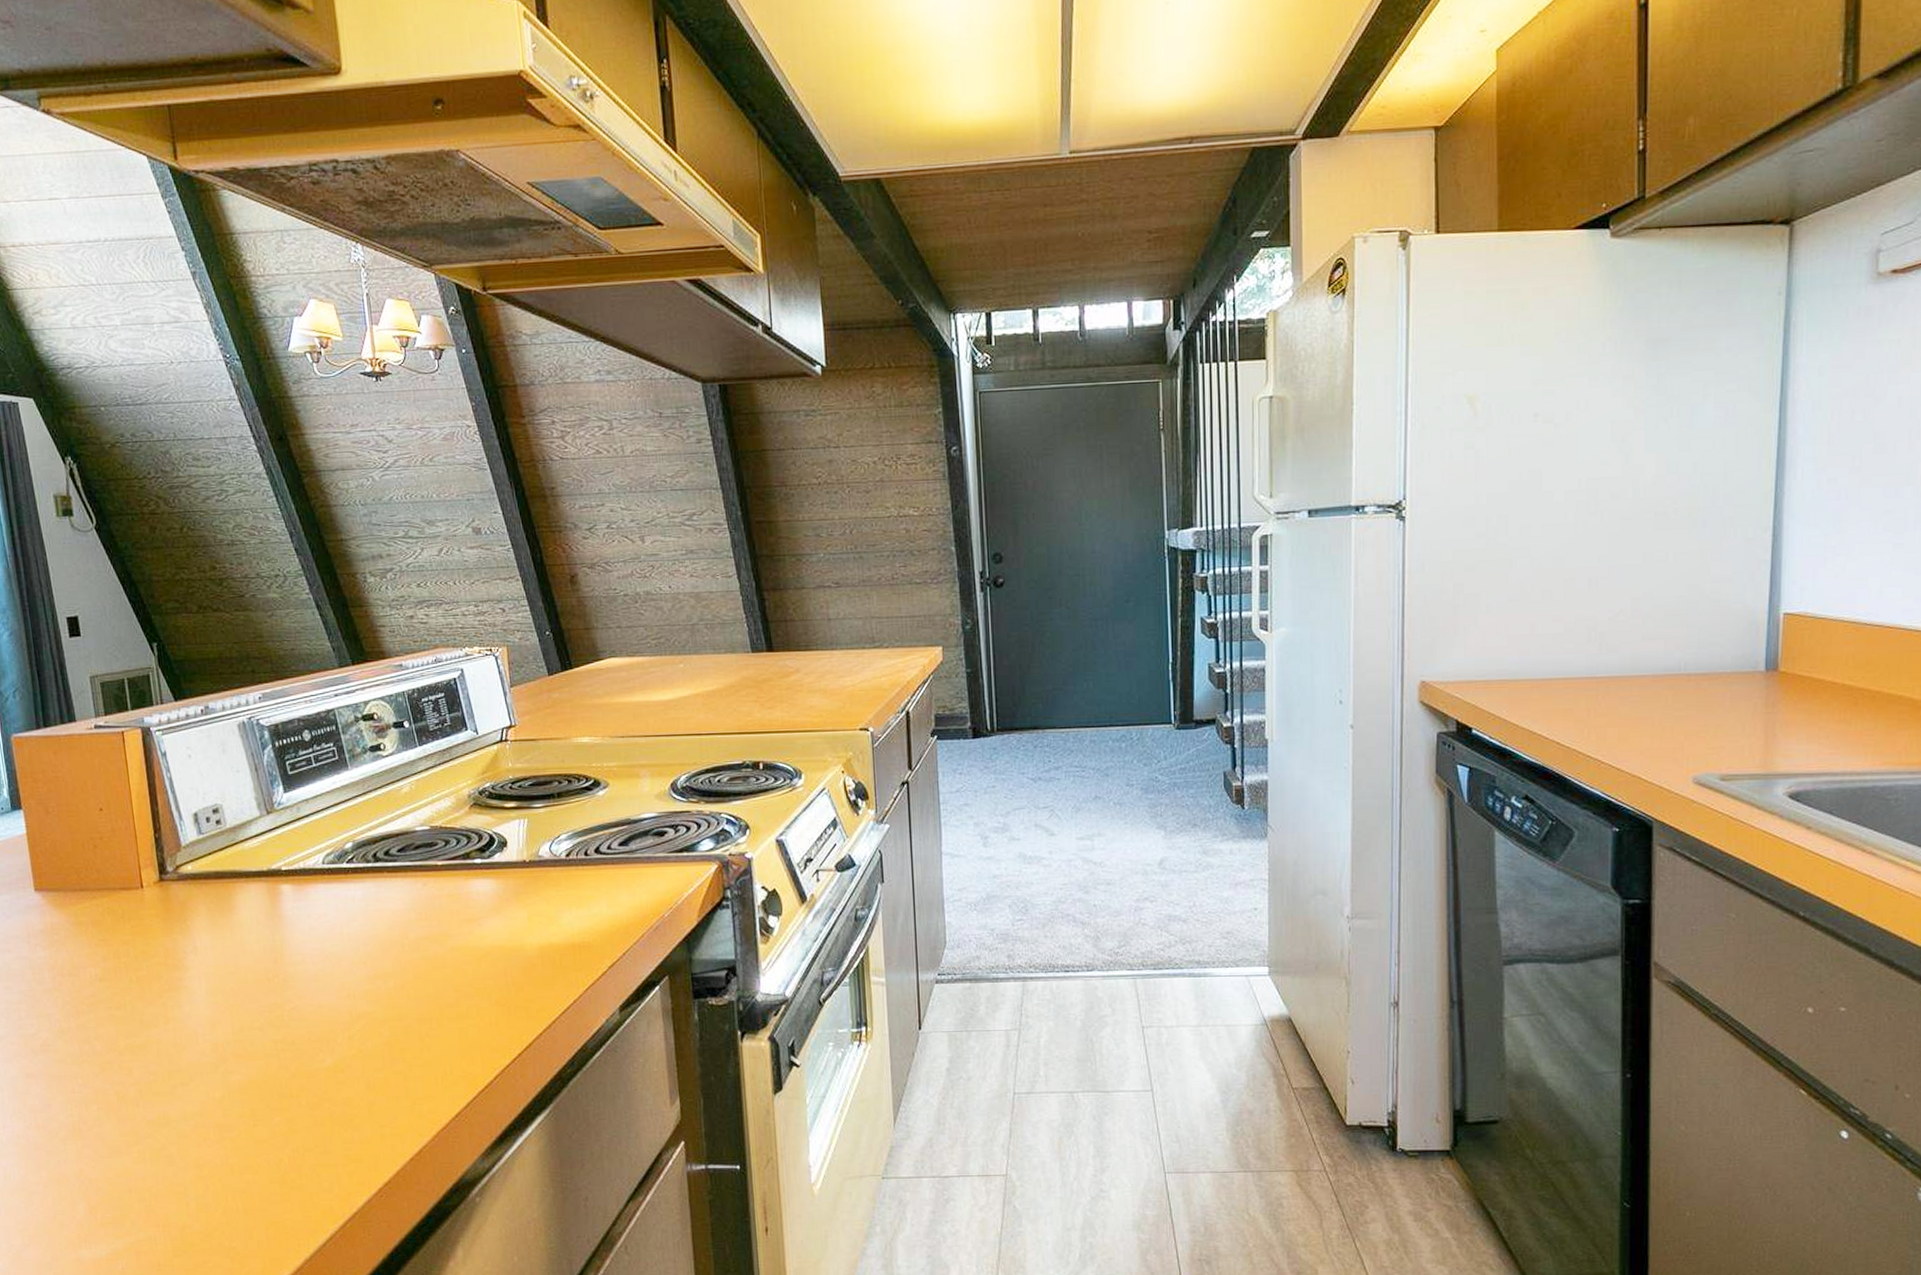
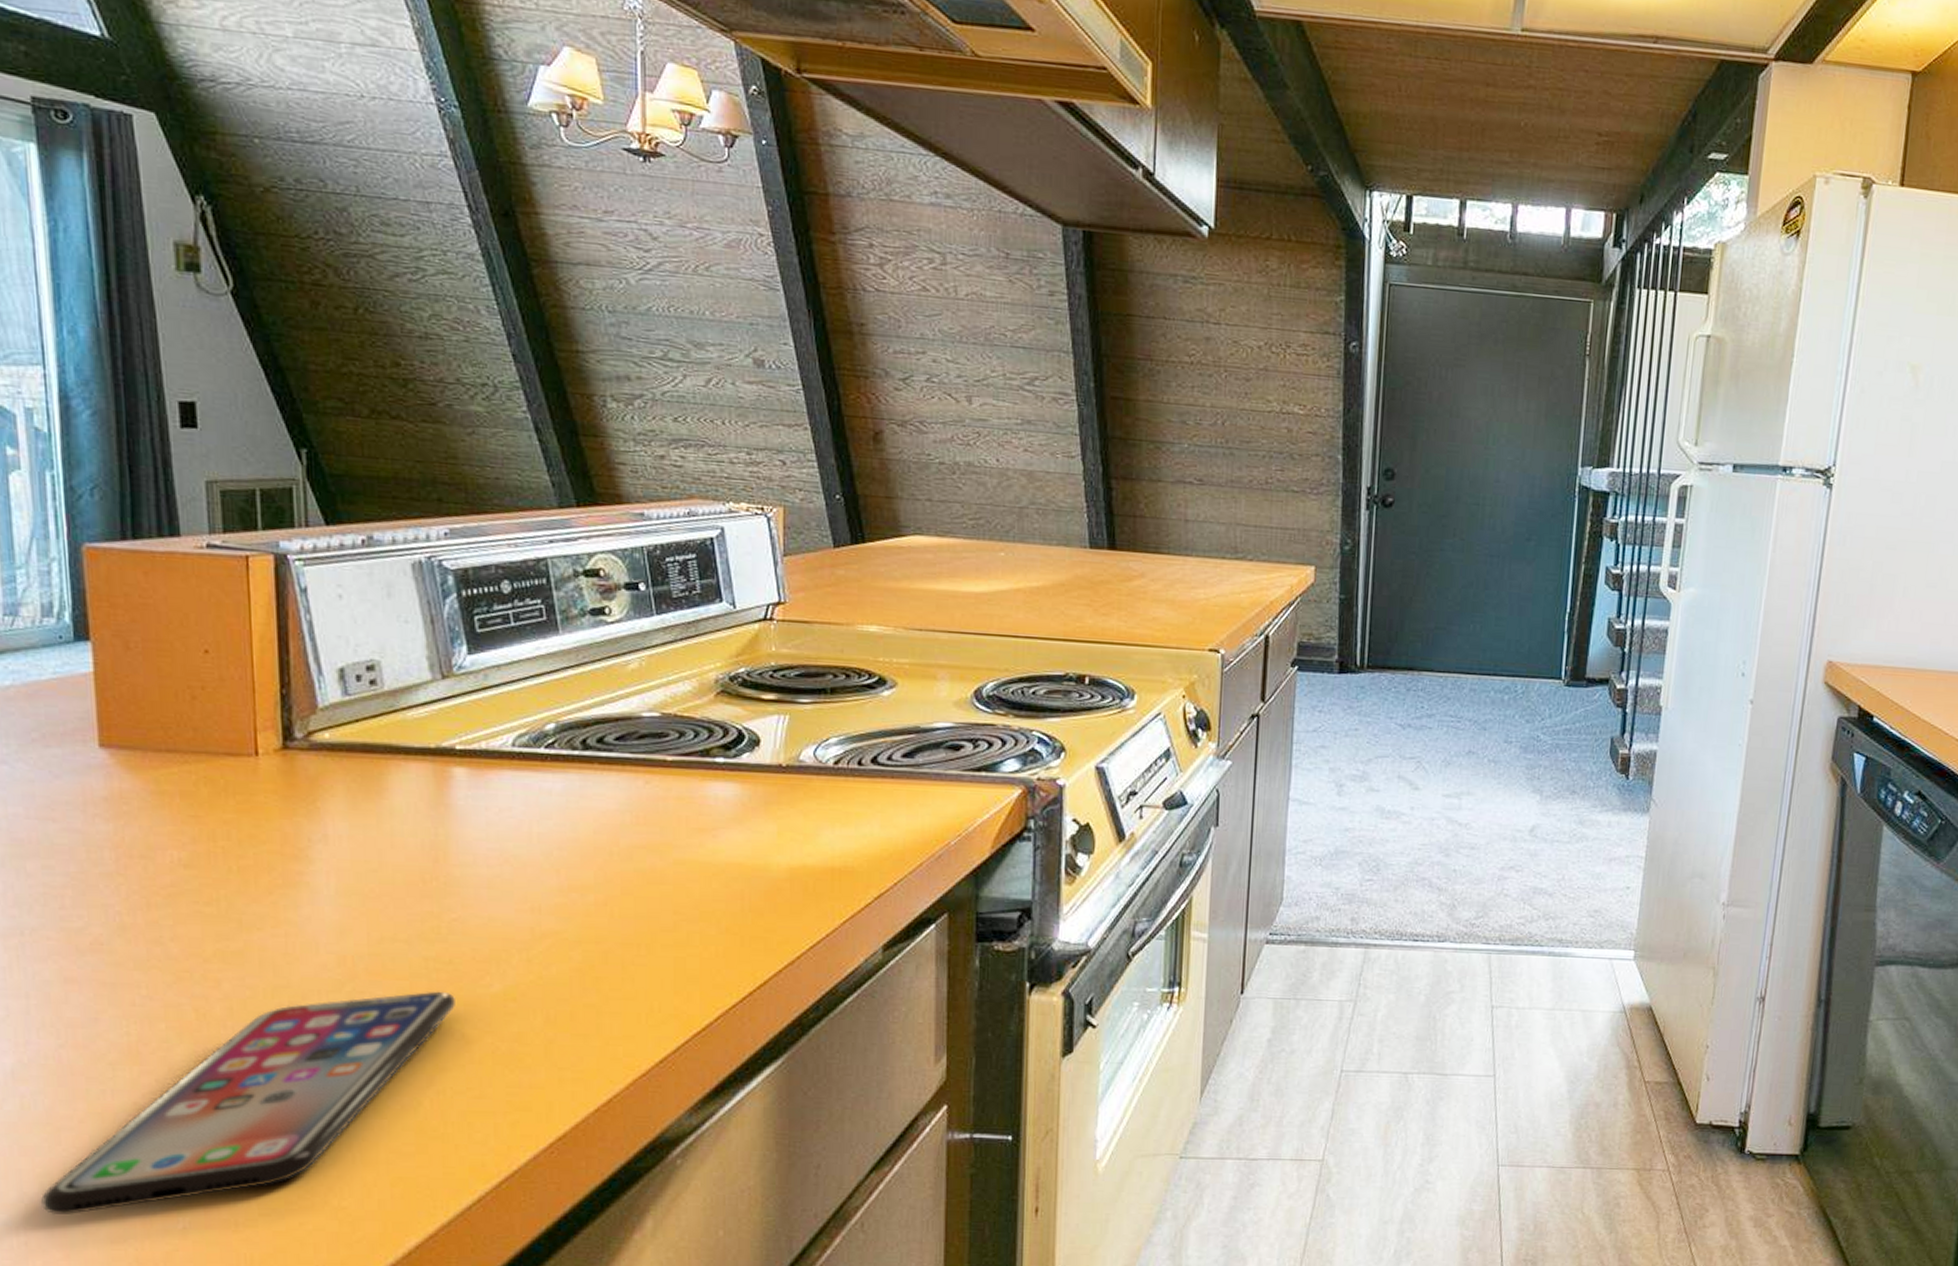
smartphone: none [23,1067,300,1262] -> present [41,991,455,1215]

